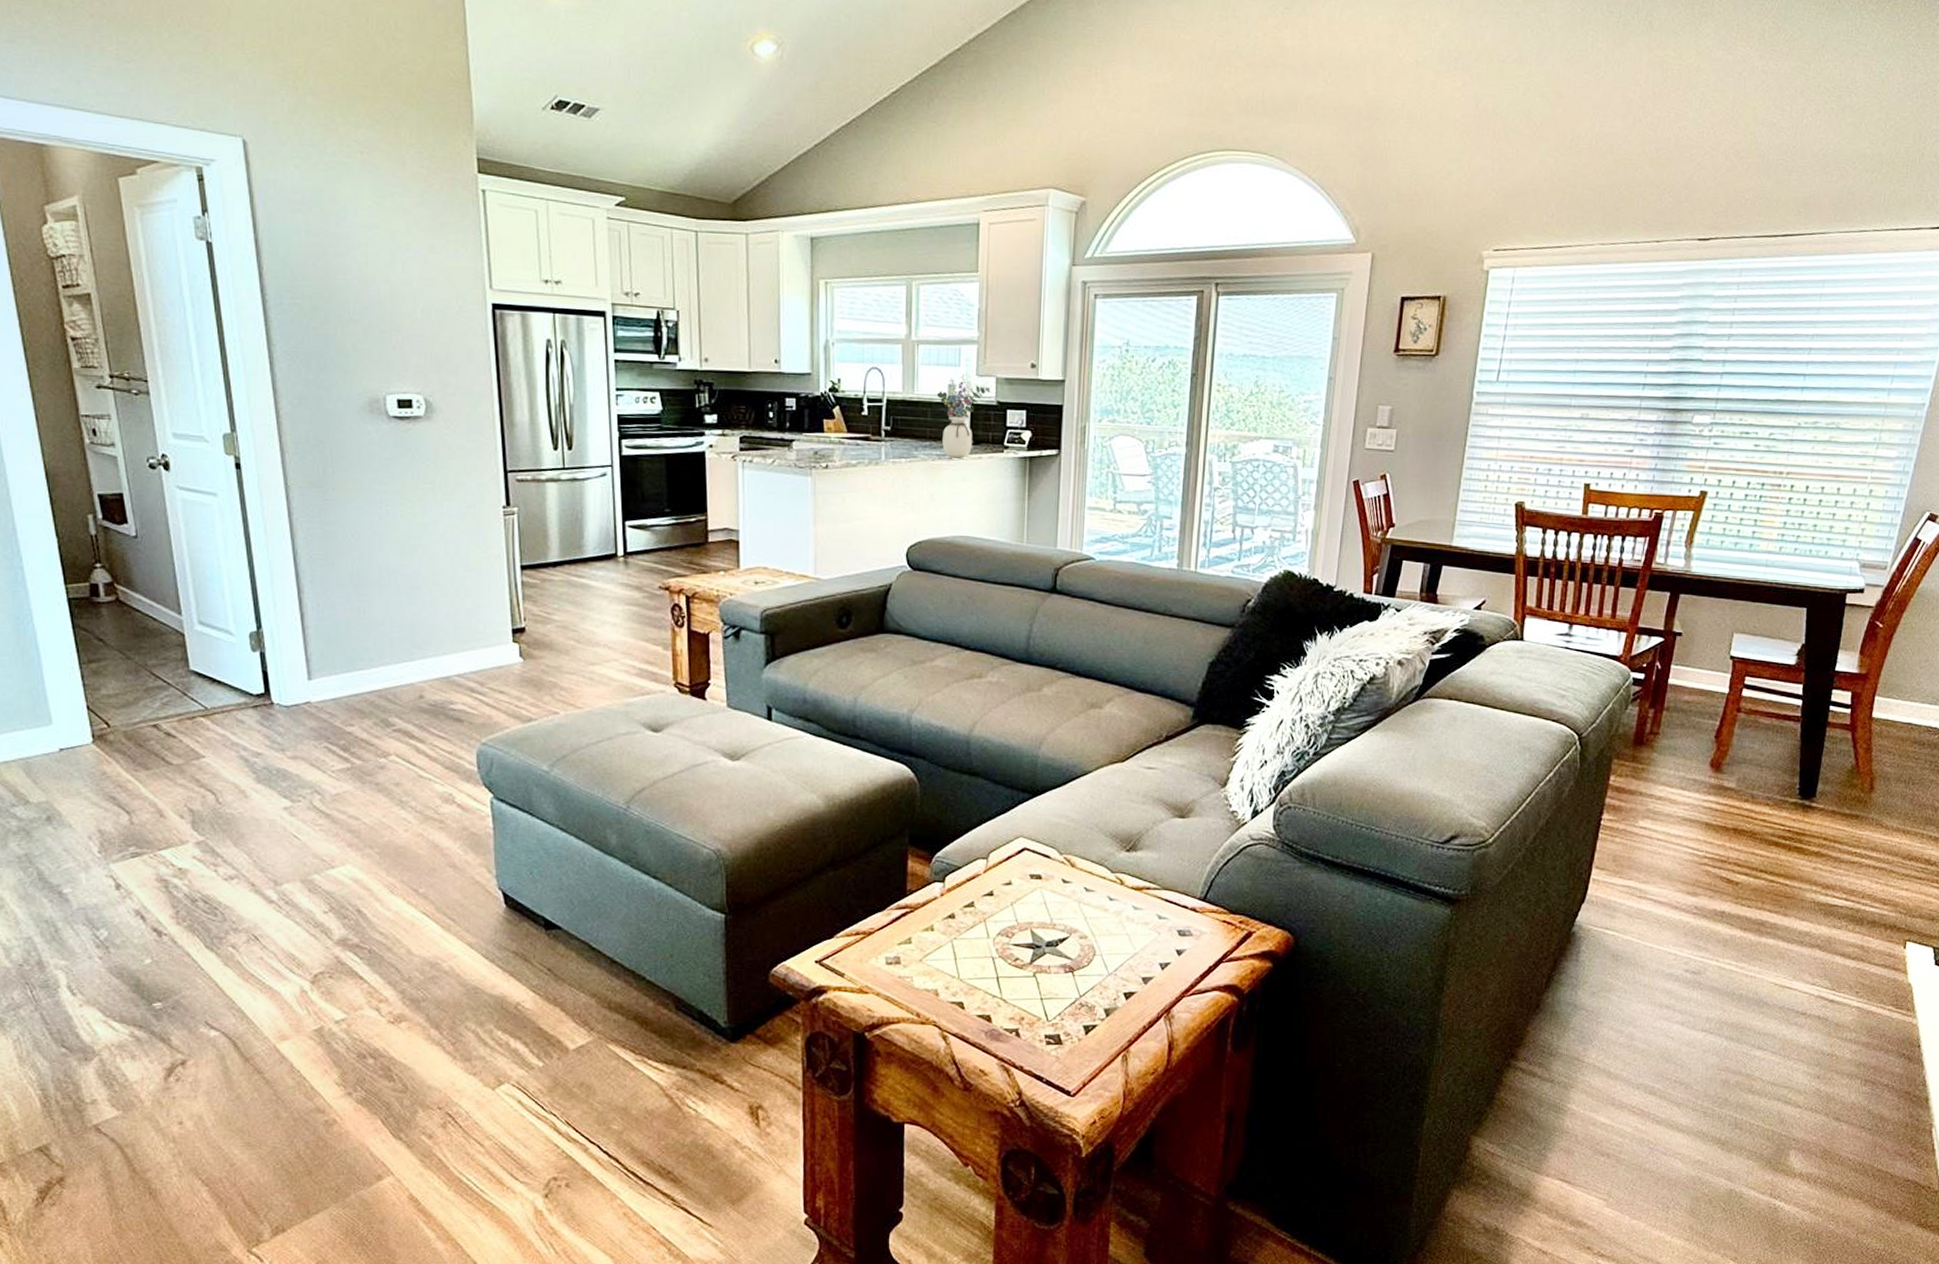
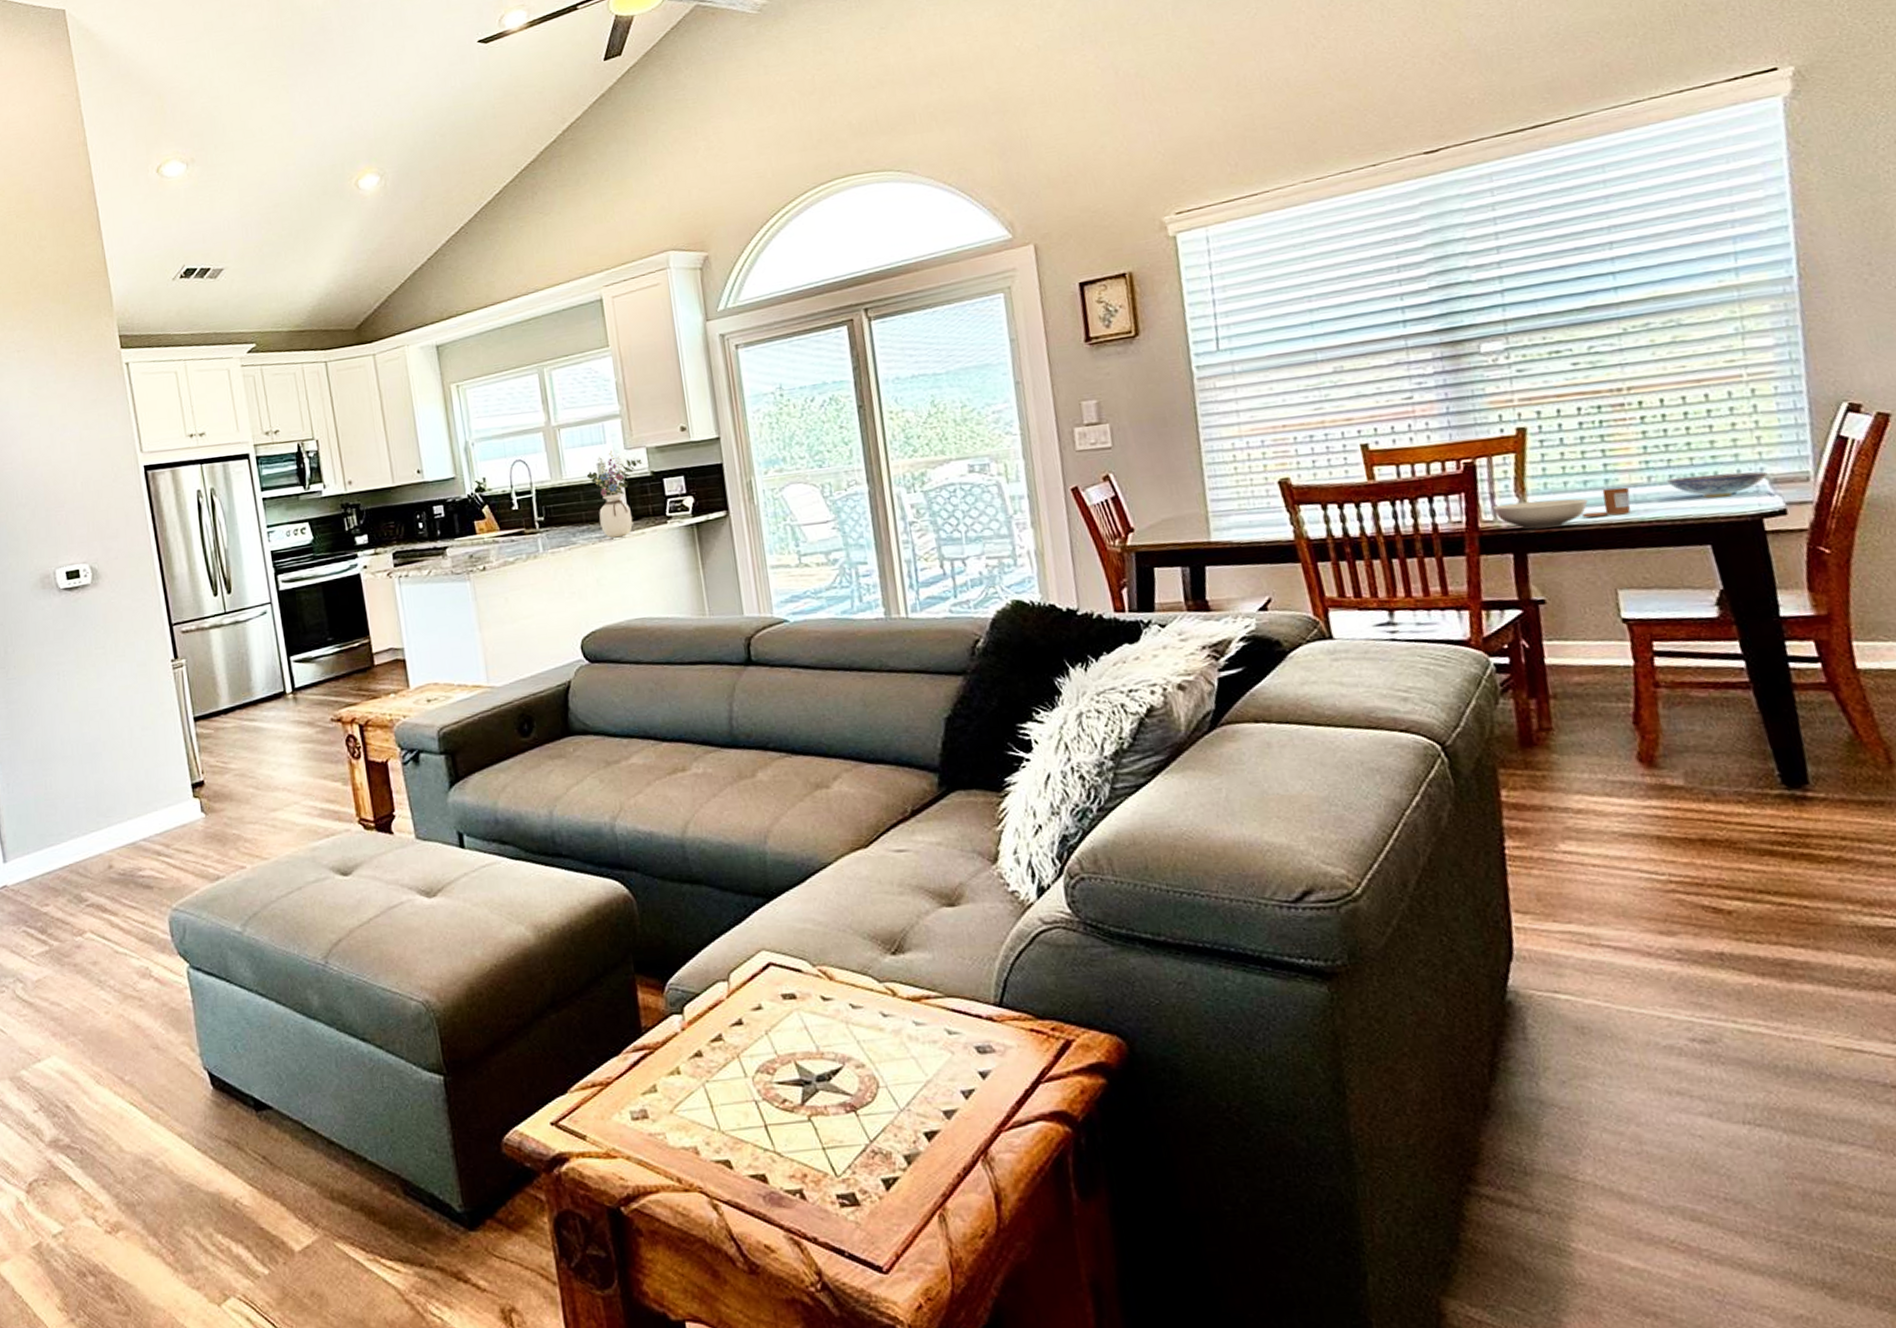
bowl: none [1666,551,1734,576] -> present [1493,498,1588,530]
candle: none [1727,552,1764,574] -> present [1582,487,1631,518]
bowl: none [1791,551,1861,572] -> present [1665,471,1768,499]

